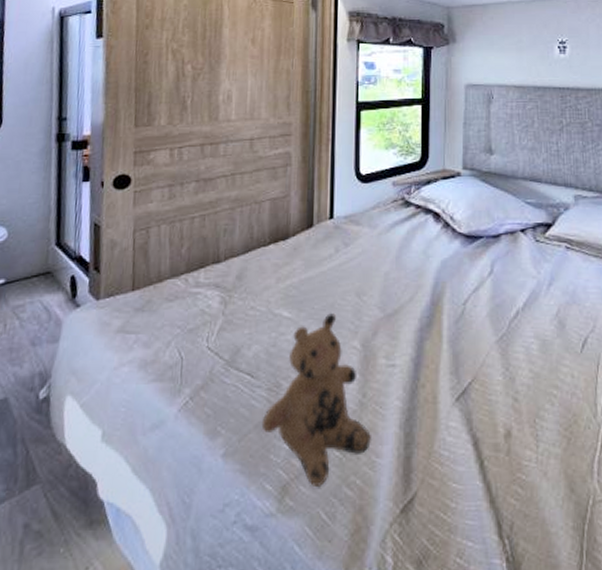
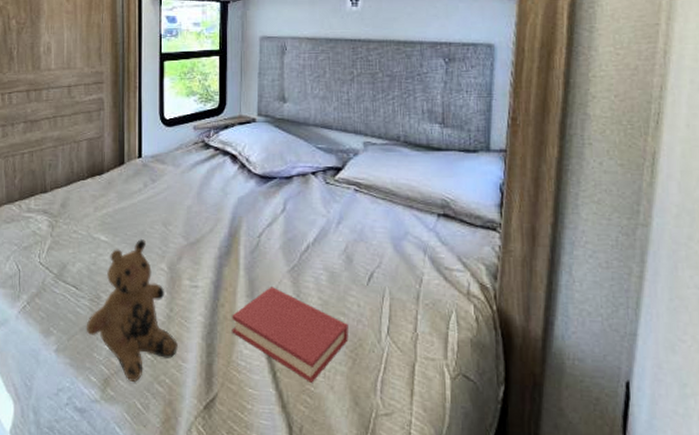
hardback book: none [433,361,562,470] -> present [232,287,348,383]

